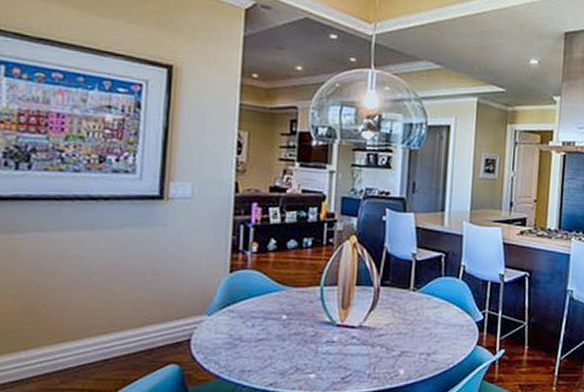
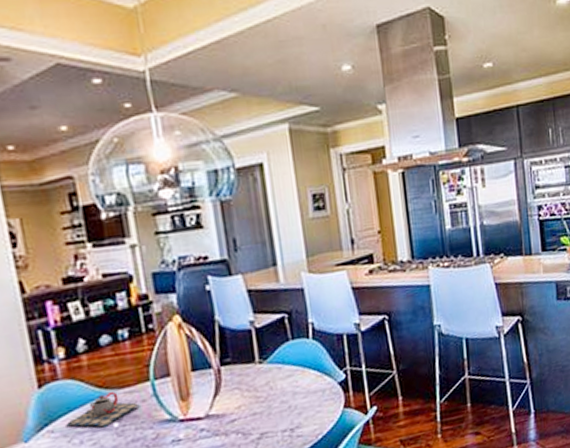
teapot: none [244,289,307,318] -> present [66,392,140,429]

